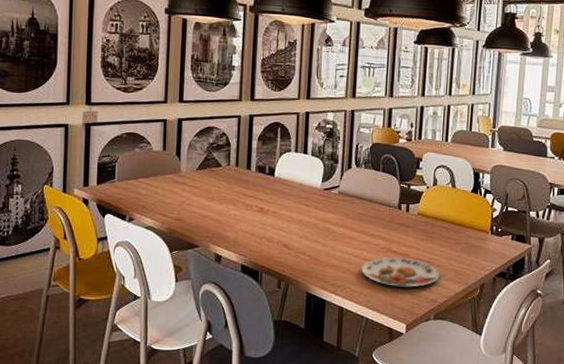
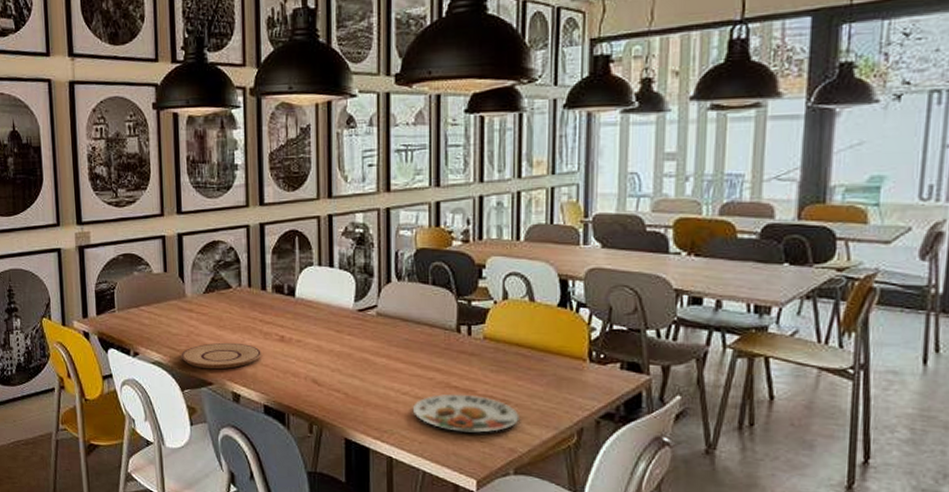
plate: none [172,211,243,234] -> present [181,342,261,370]

